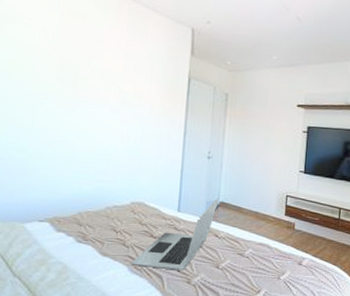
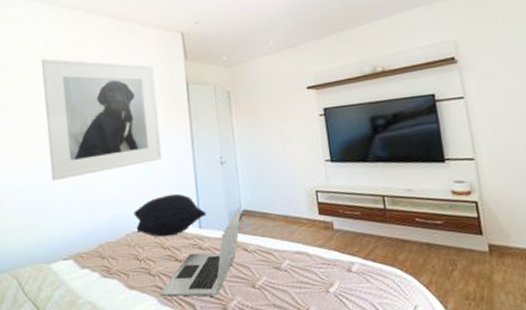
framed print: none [36,20,159,146] -> present [41,58,163,181]
pillow: none [117,177,186,215] -> present [133,193,206,237]

